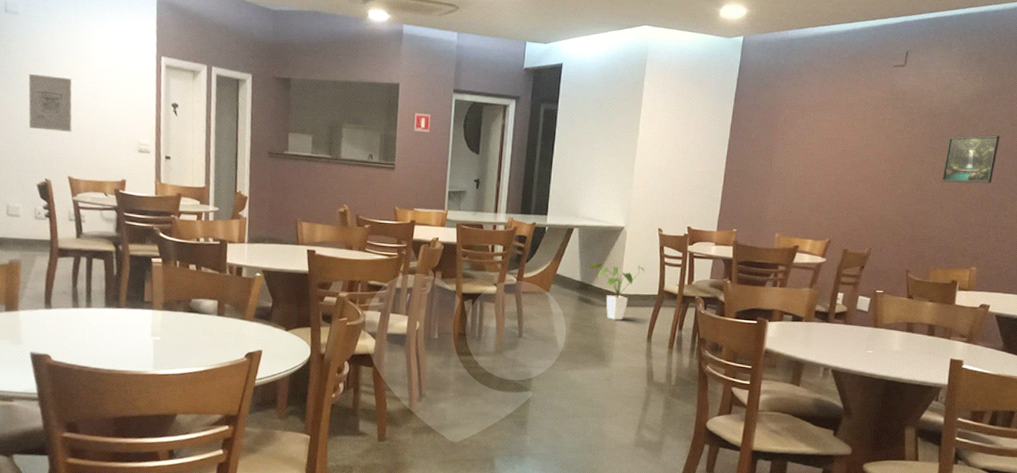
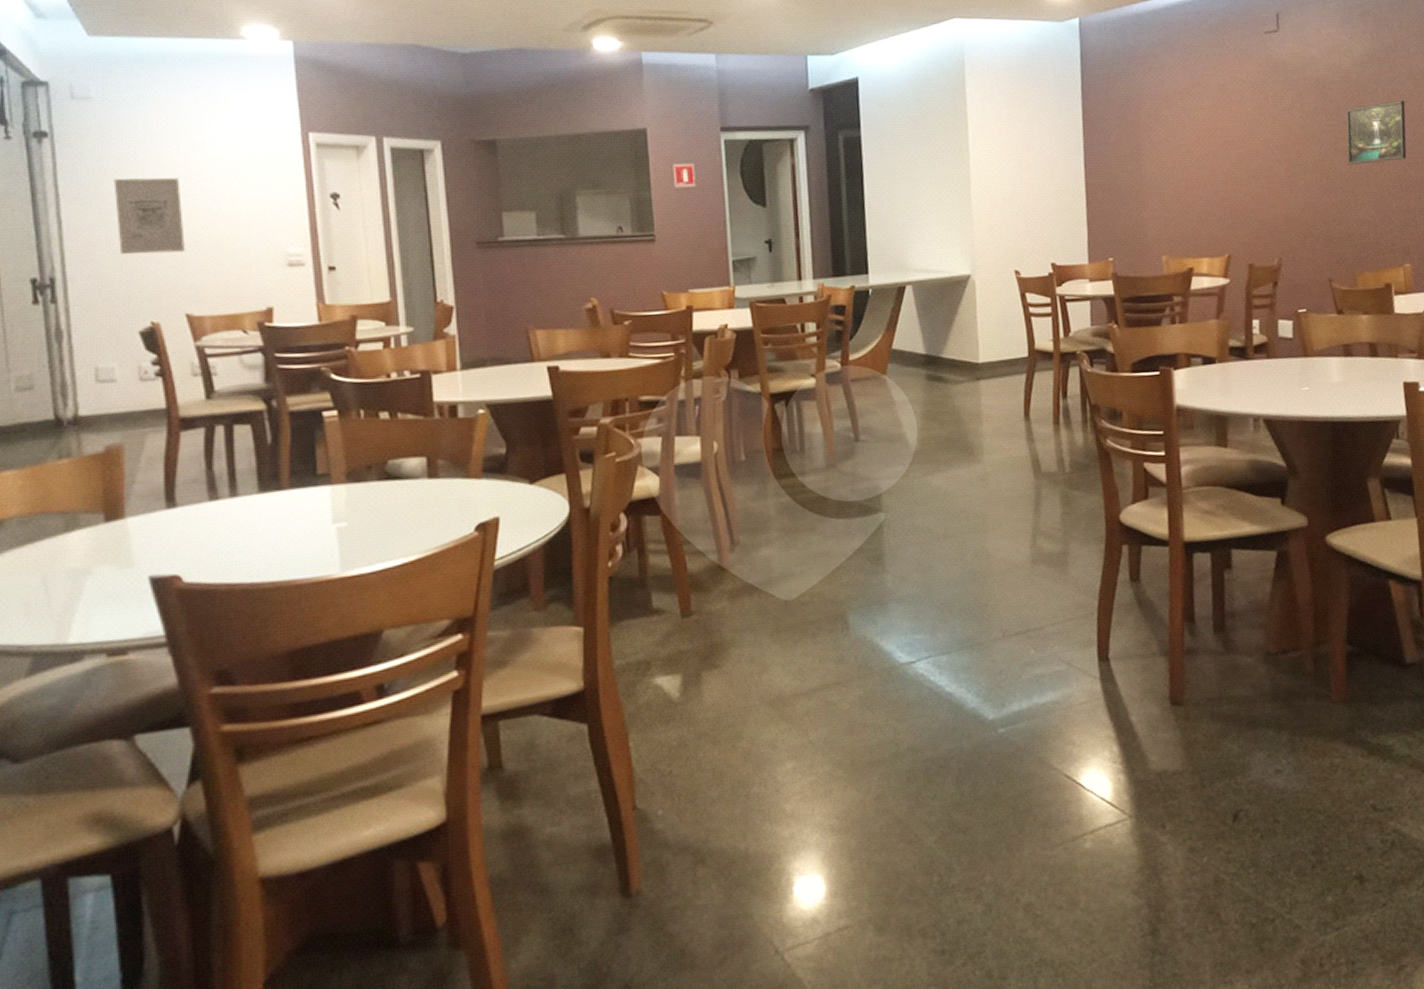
house plant: present [590,262,645,320] -> none [934,321,1007,399]

